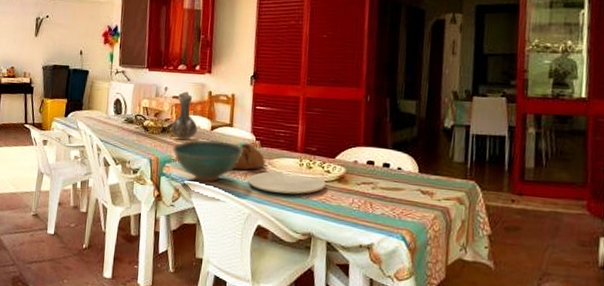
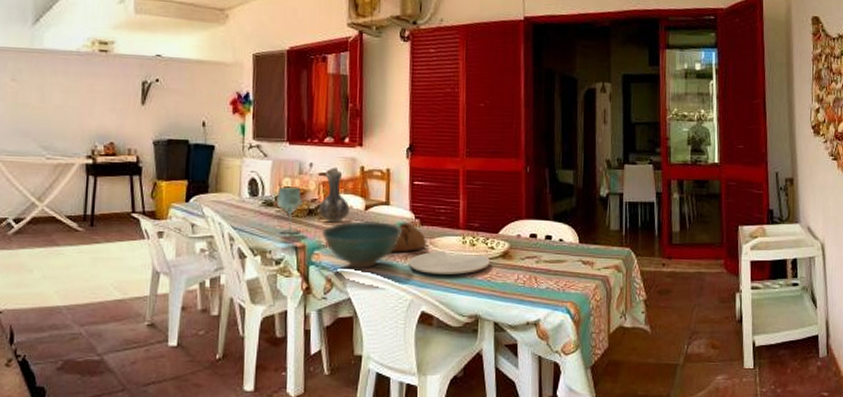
wine glass: none [136,107,158,148] -> present [276,186,304,234]

